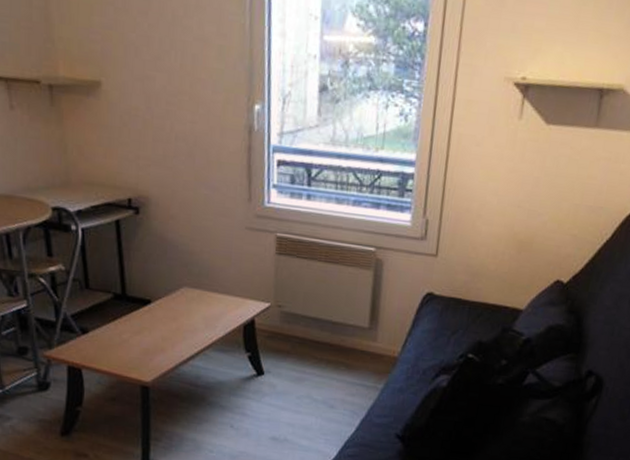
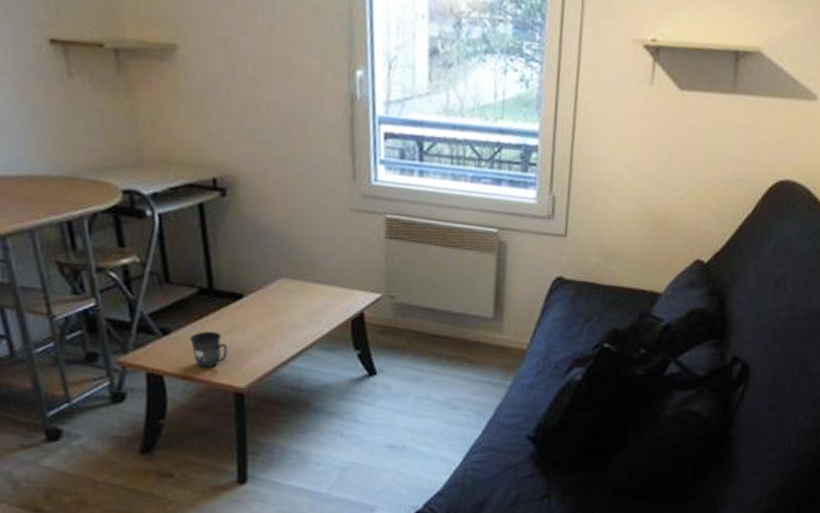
mug: none [104,331,137,364] -> present [189,331,228,369]

